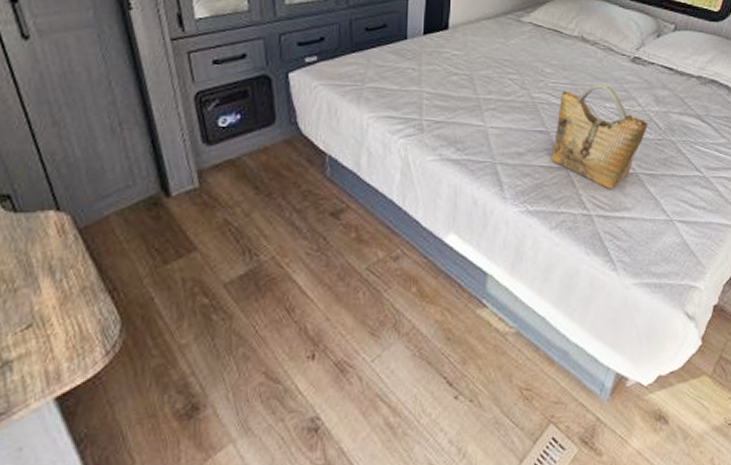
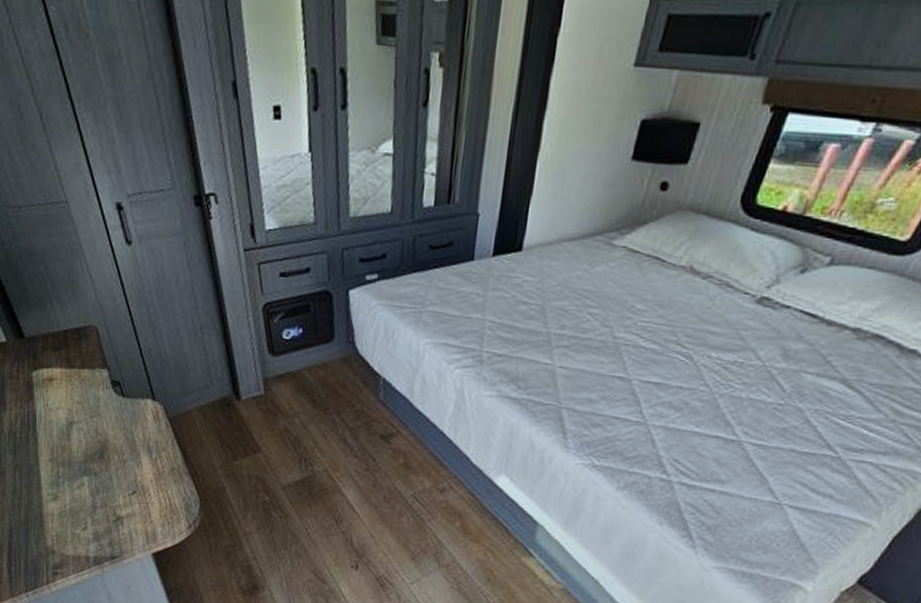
grocery bag: present [551,82,649,189] -> none [629,326,769,456]

